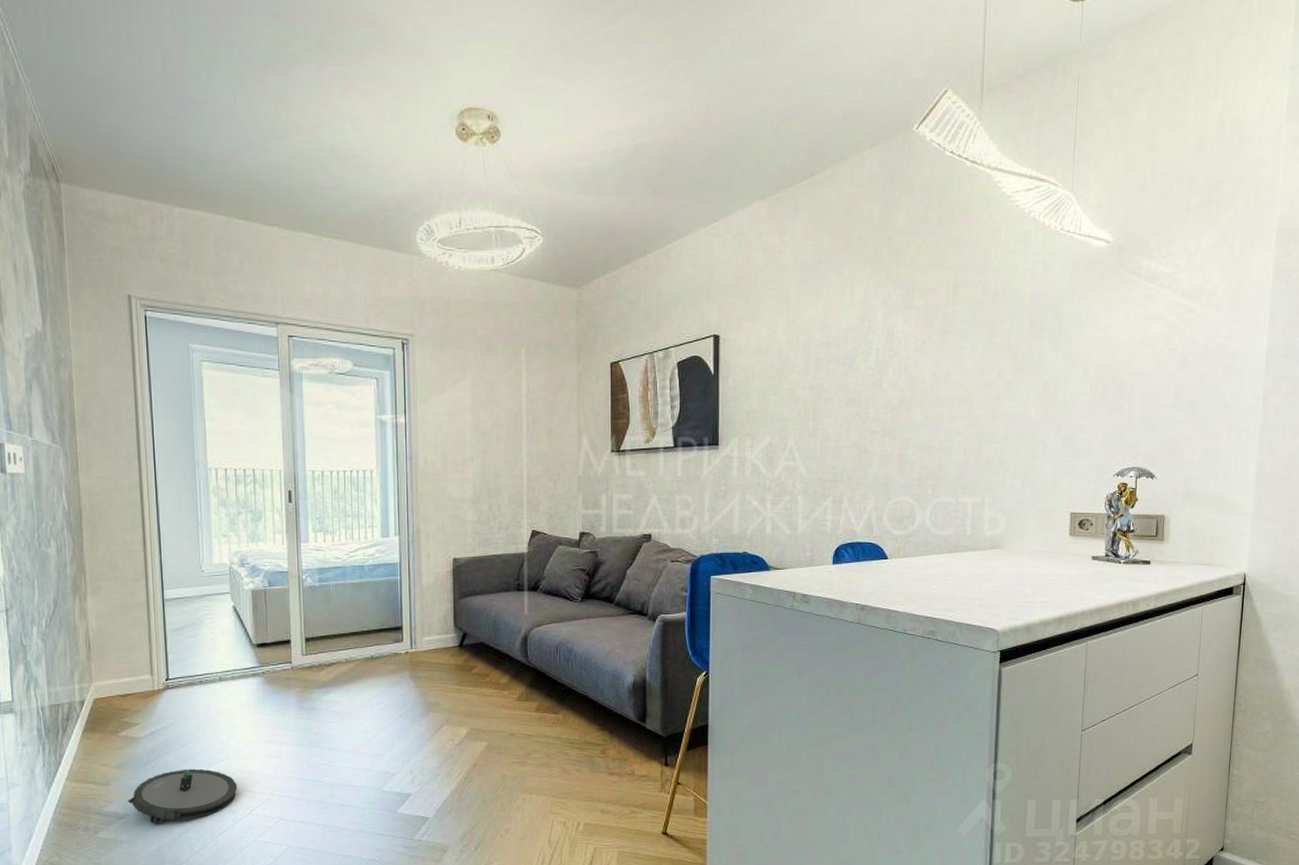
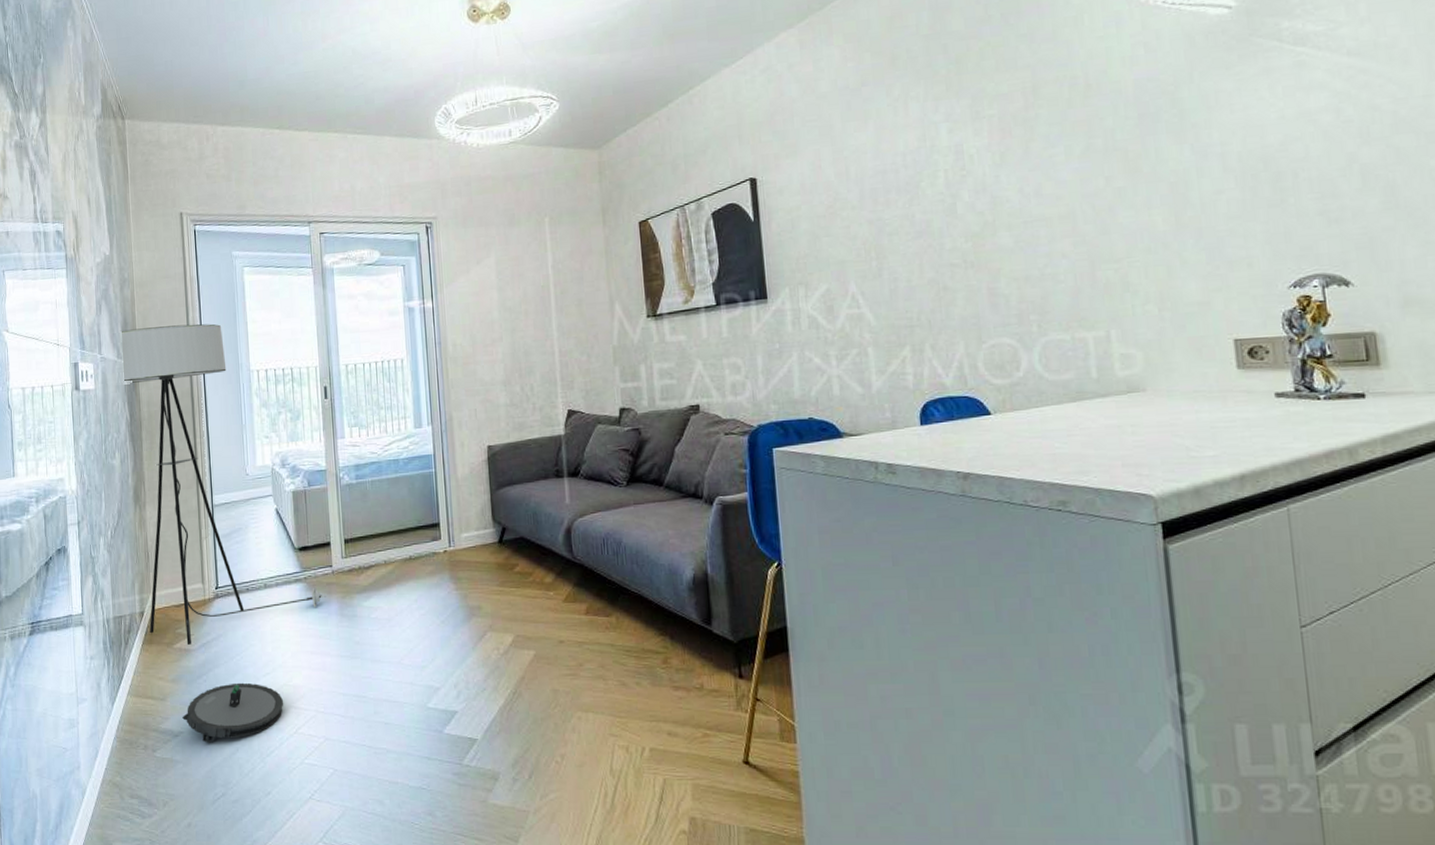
floor lamp: none [57,414,284,734] -> present [122,324,326,646]

